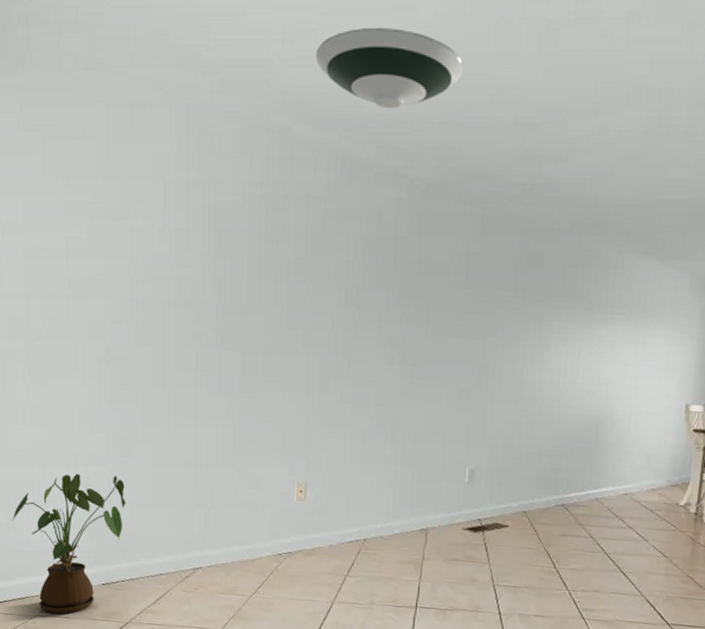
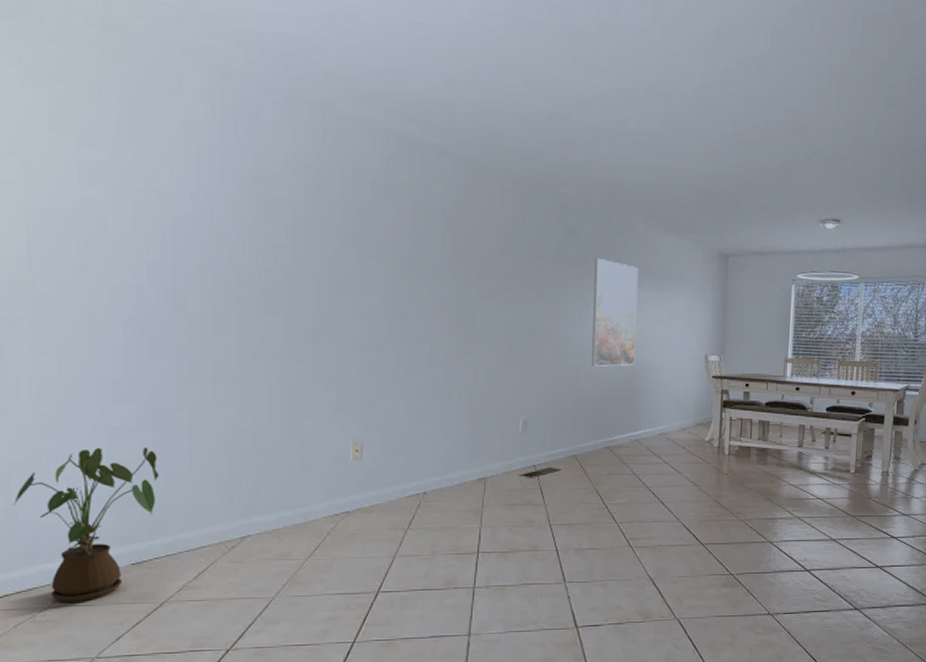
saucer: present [316,28,465,109] -> none [358,16,501,93]
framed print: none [548,290,610,414] -> present [591,259,638,367]

